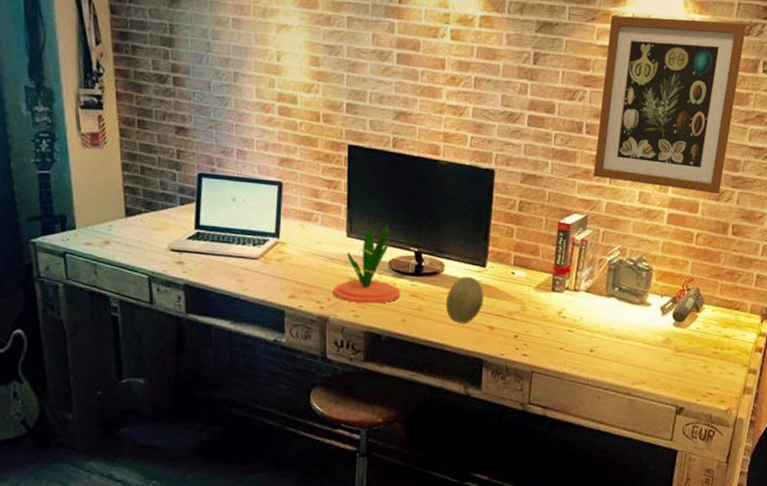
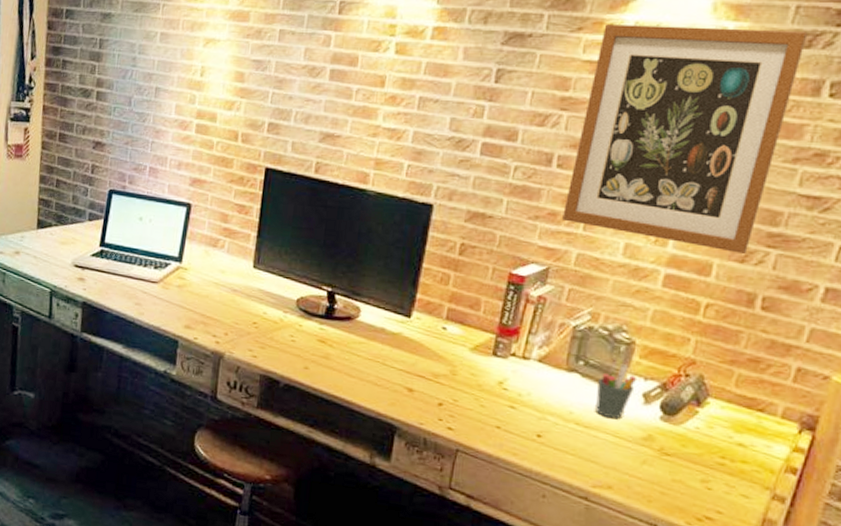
plant: present [332,225,401,304] -> none [231,258,307,346]
fruit: present [445,276,483,323] -> none [357,325,405,381]
pen holder: none [629,286,656,330] -> present [595,364,637,419]

